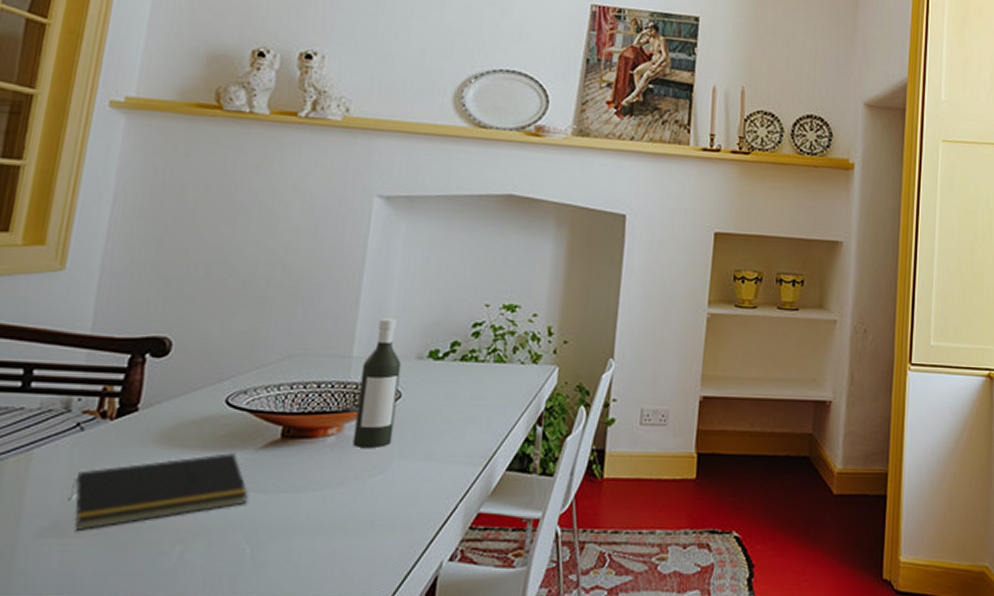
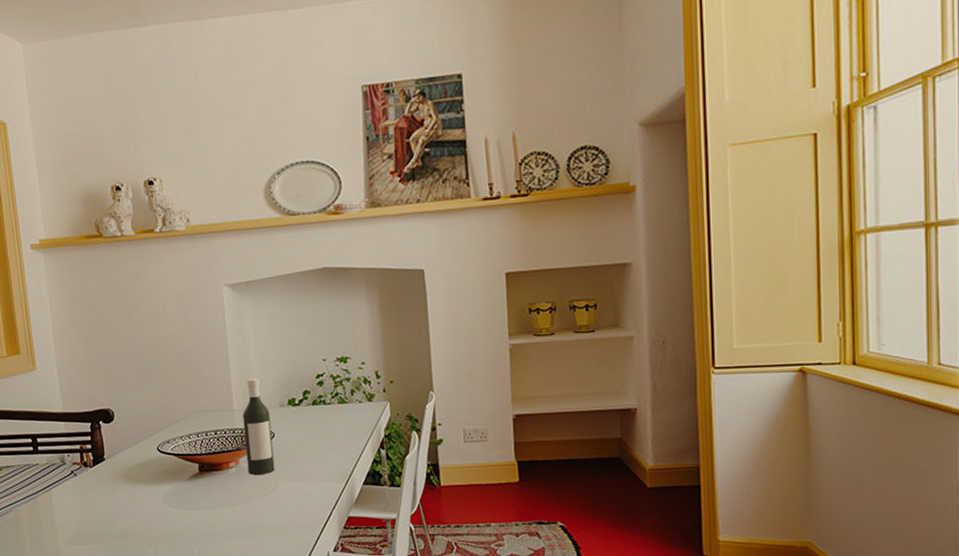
notepad: present [68,453,249,530] -> none [79,484,188,540]

